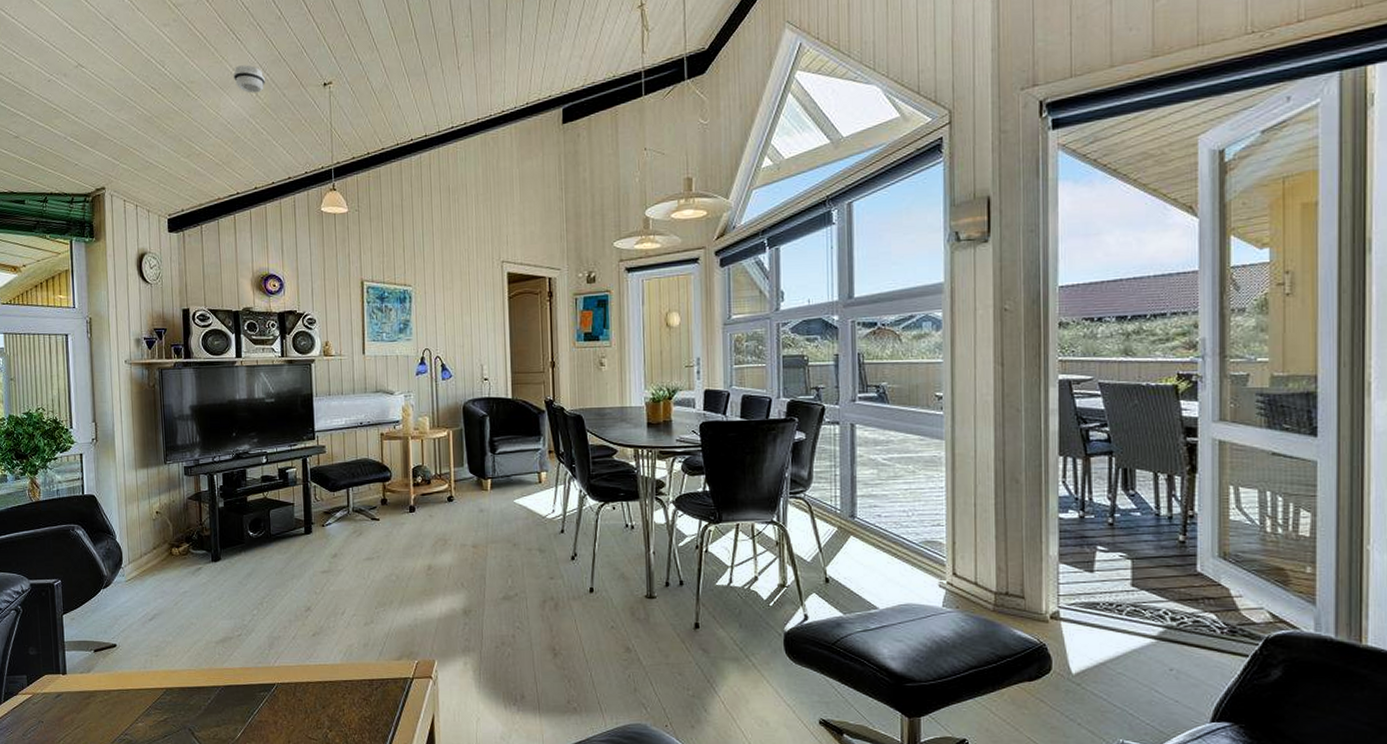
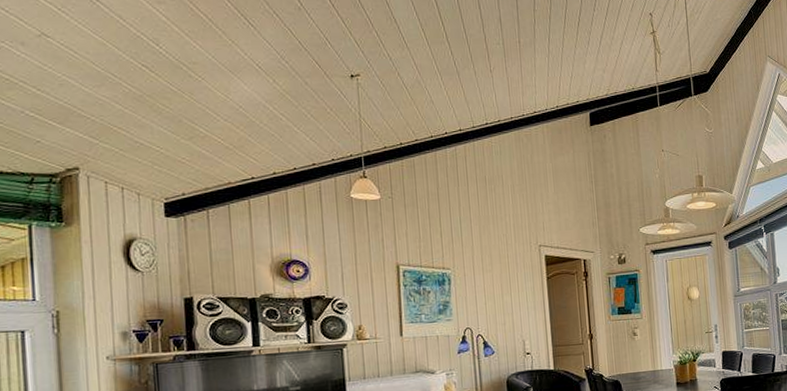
smoke detector: present [233,65,265,94] -> none [245,51,284,79]

